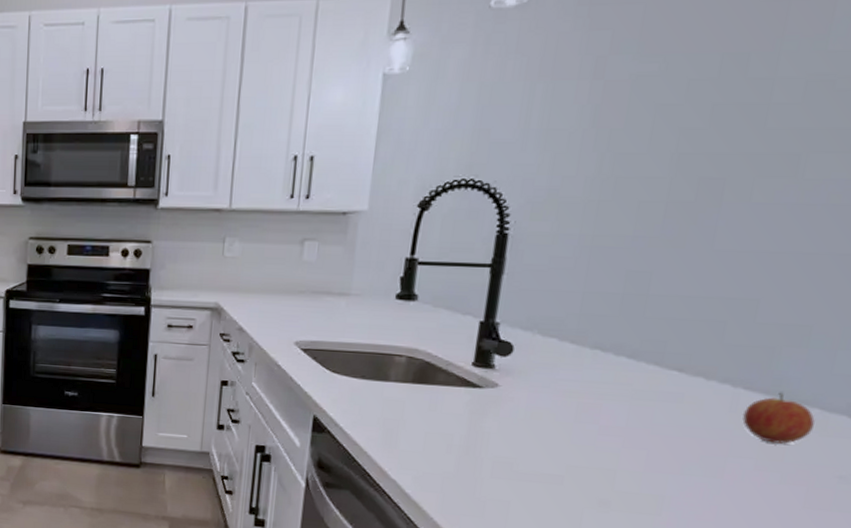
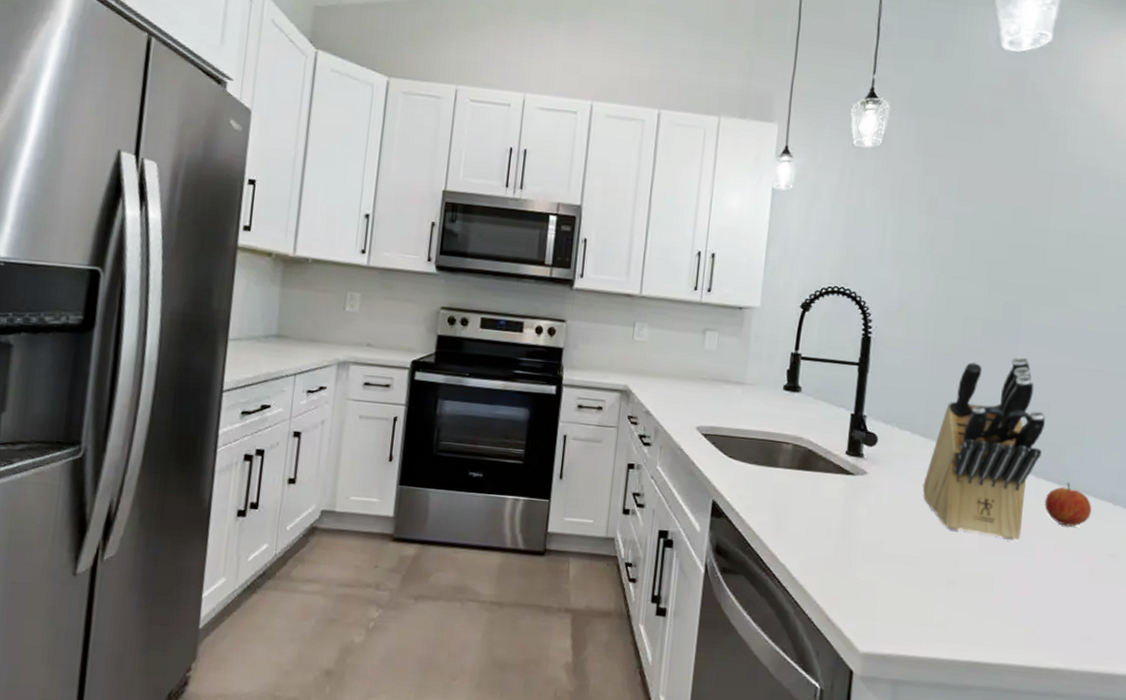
knife block: none [571,242,752,460] -> present [922,356,1046,541]

